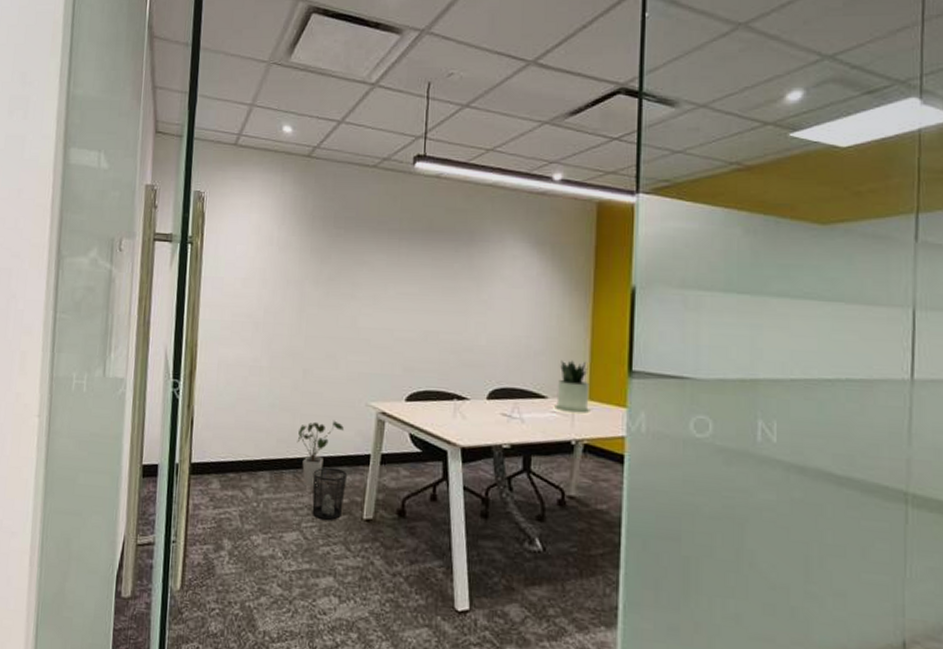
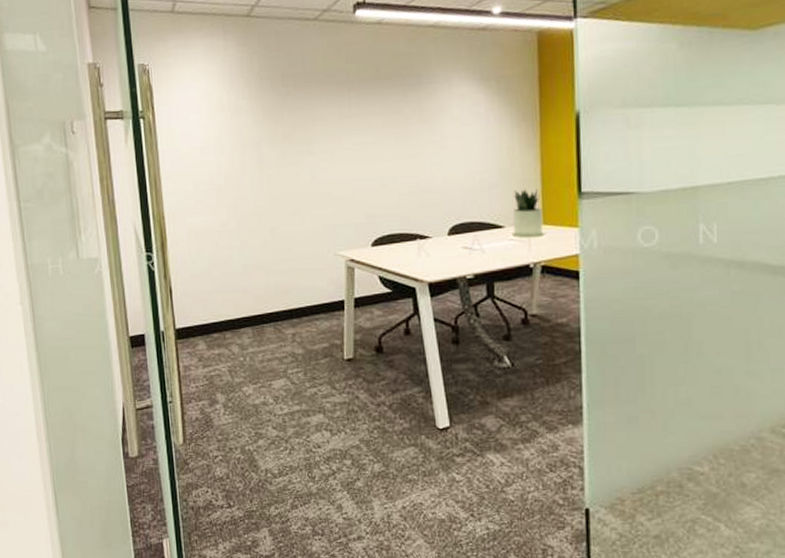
house plant: present [297,420,343,487] -> none [273,272,316,337]
waste bin: present [312,467,348,521] -> none [292,316,325,365]

